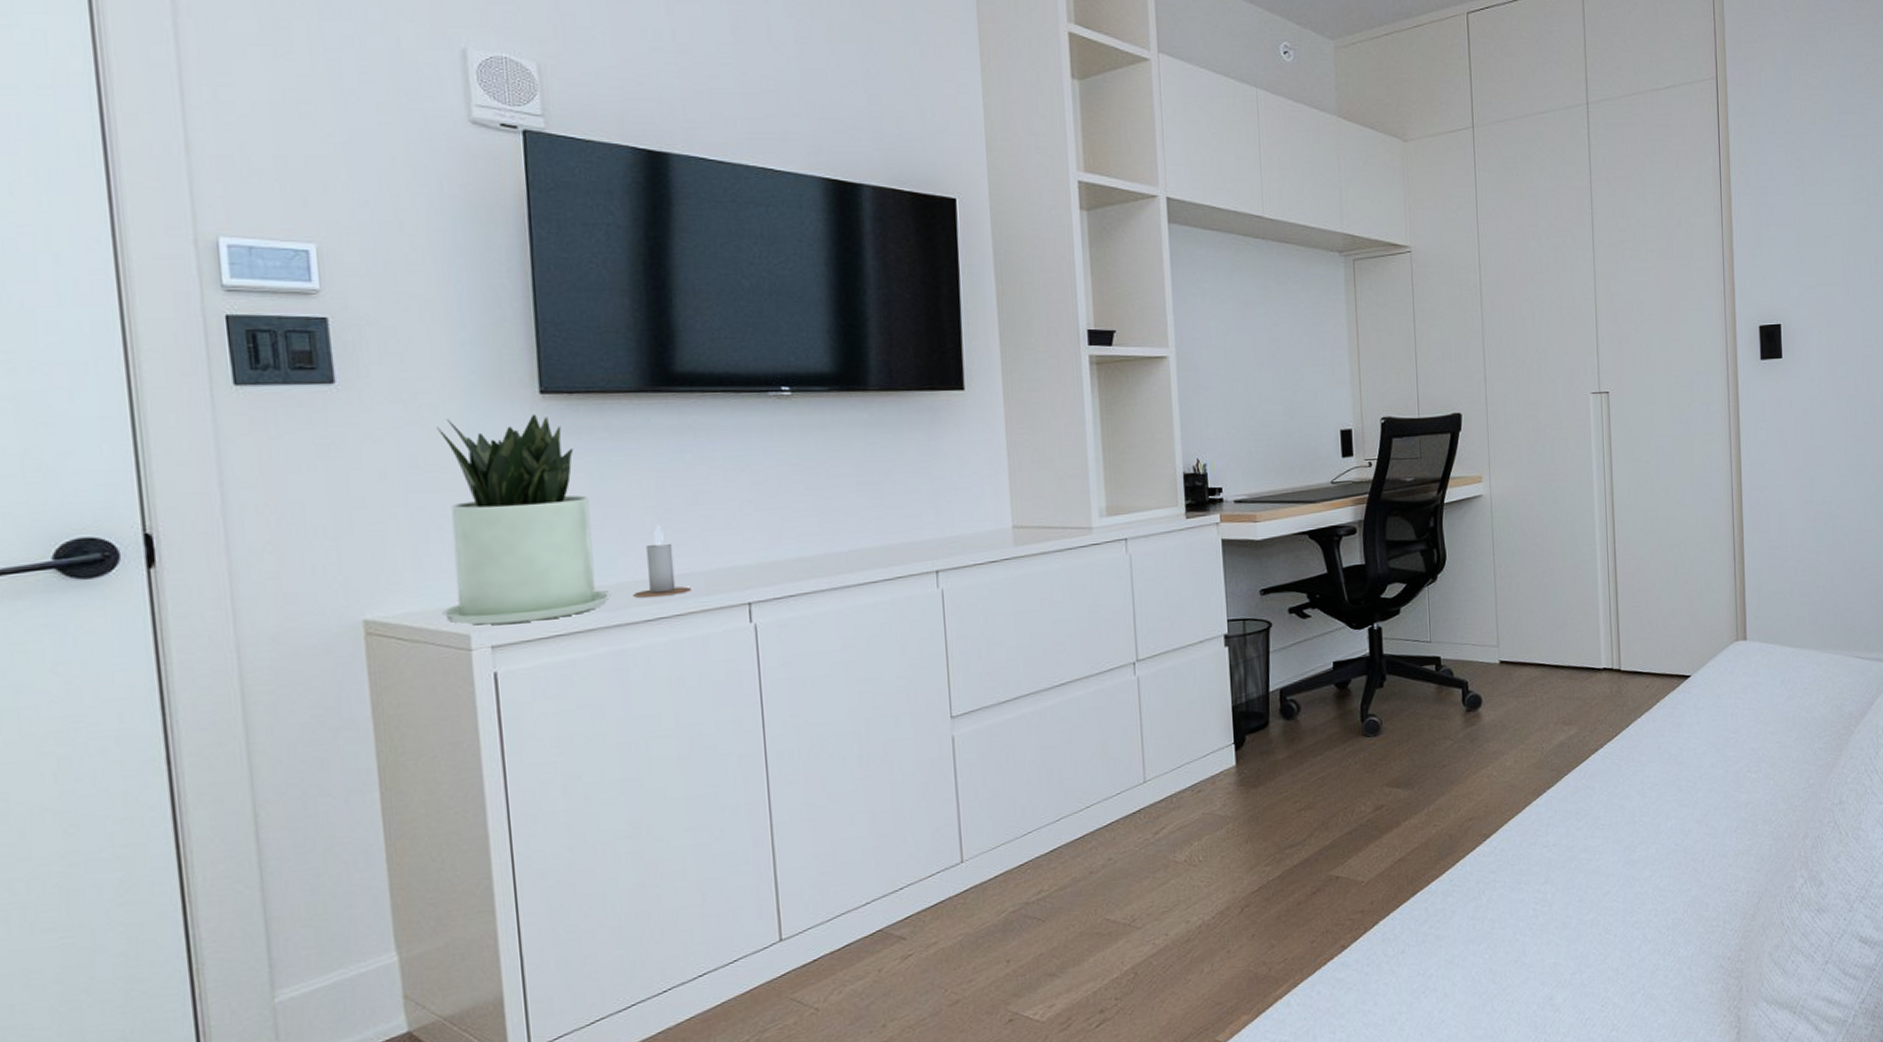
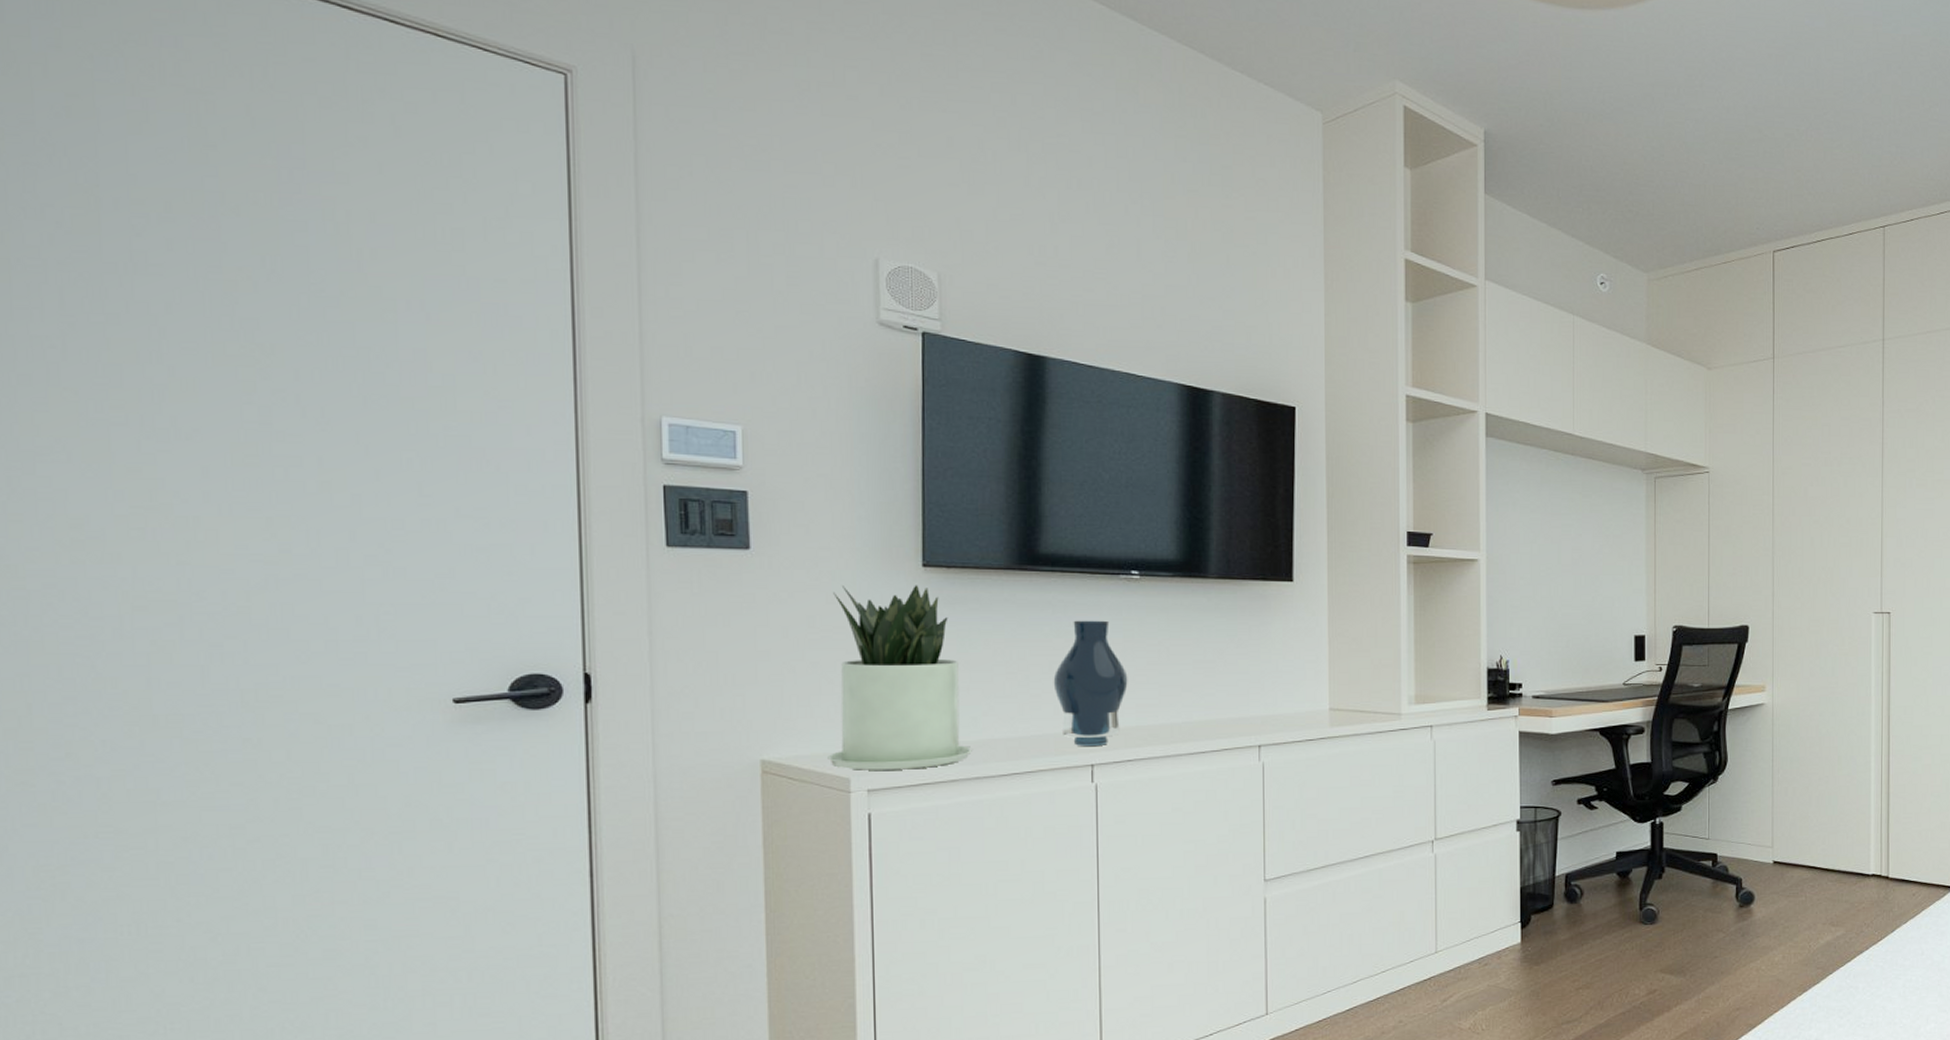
candle: present [633,524,692,598] -> none [992,688,1042,755]
vase: none [699,443,785,584] -> present [1053,620,1128,747]

